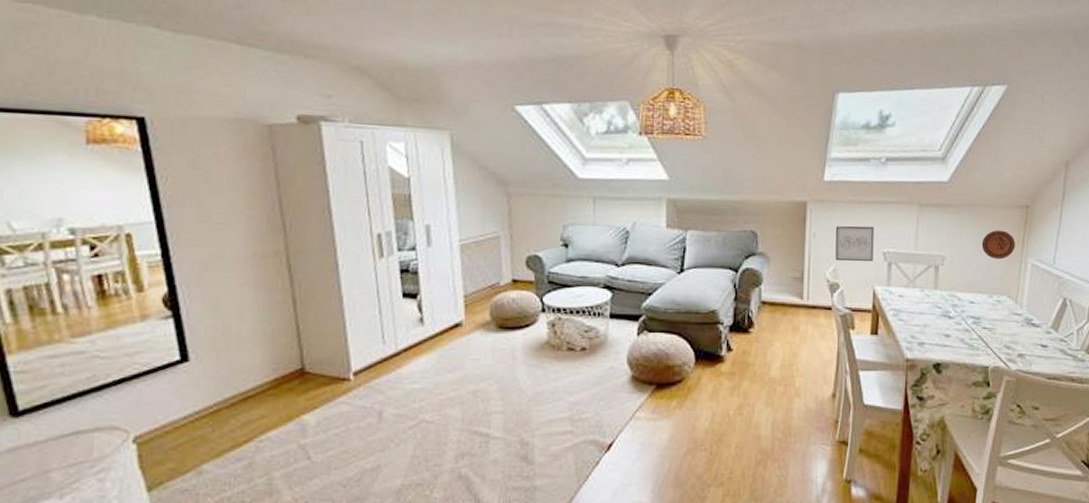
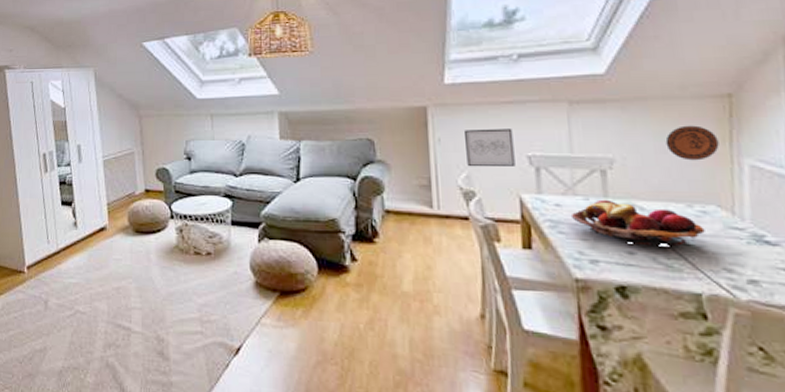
fruit basket: none [909,291,997,330] -> present [570,199,705,246]

